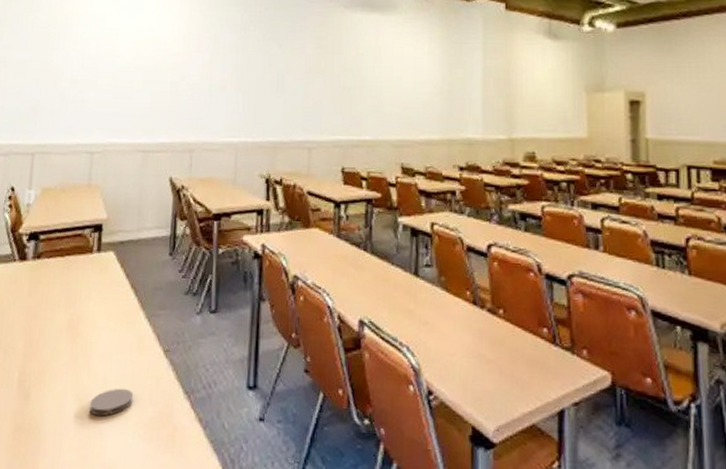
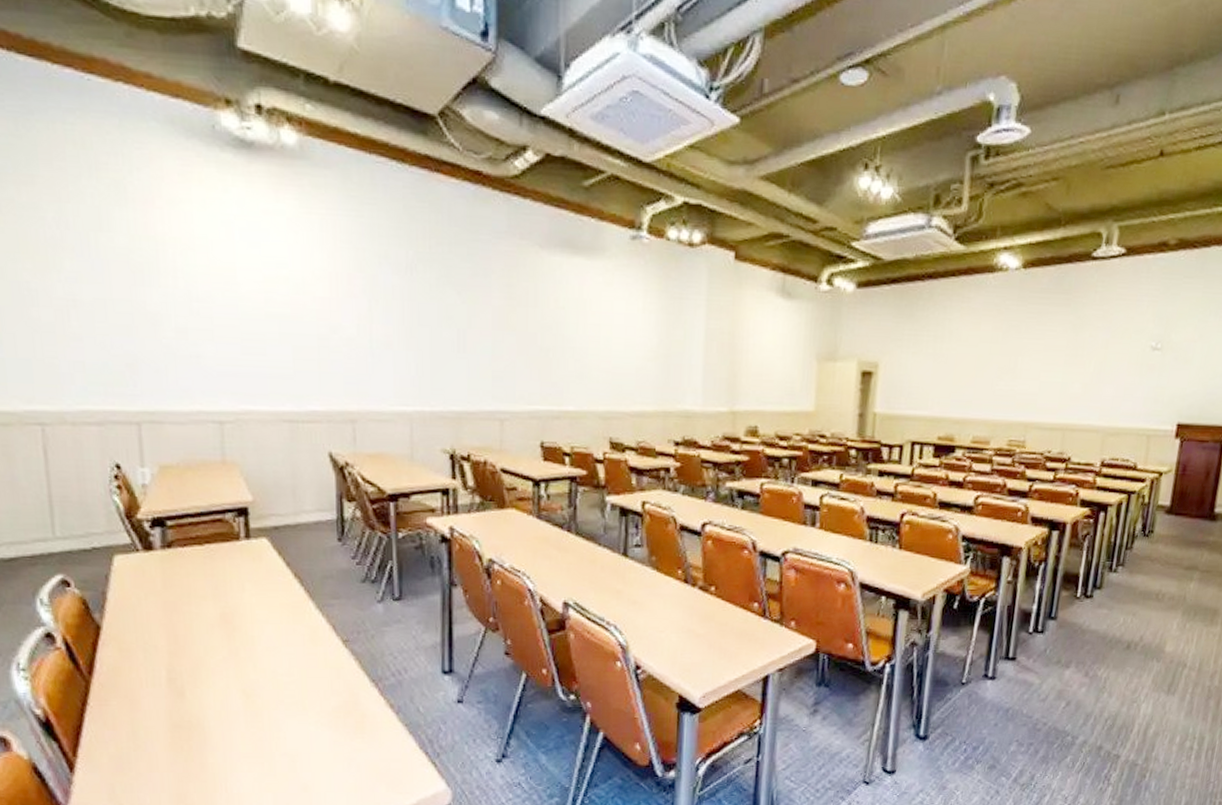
coaster: present [90,388,134,417] -> none [260,680,312,709]

